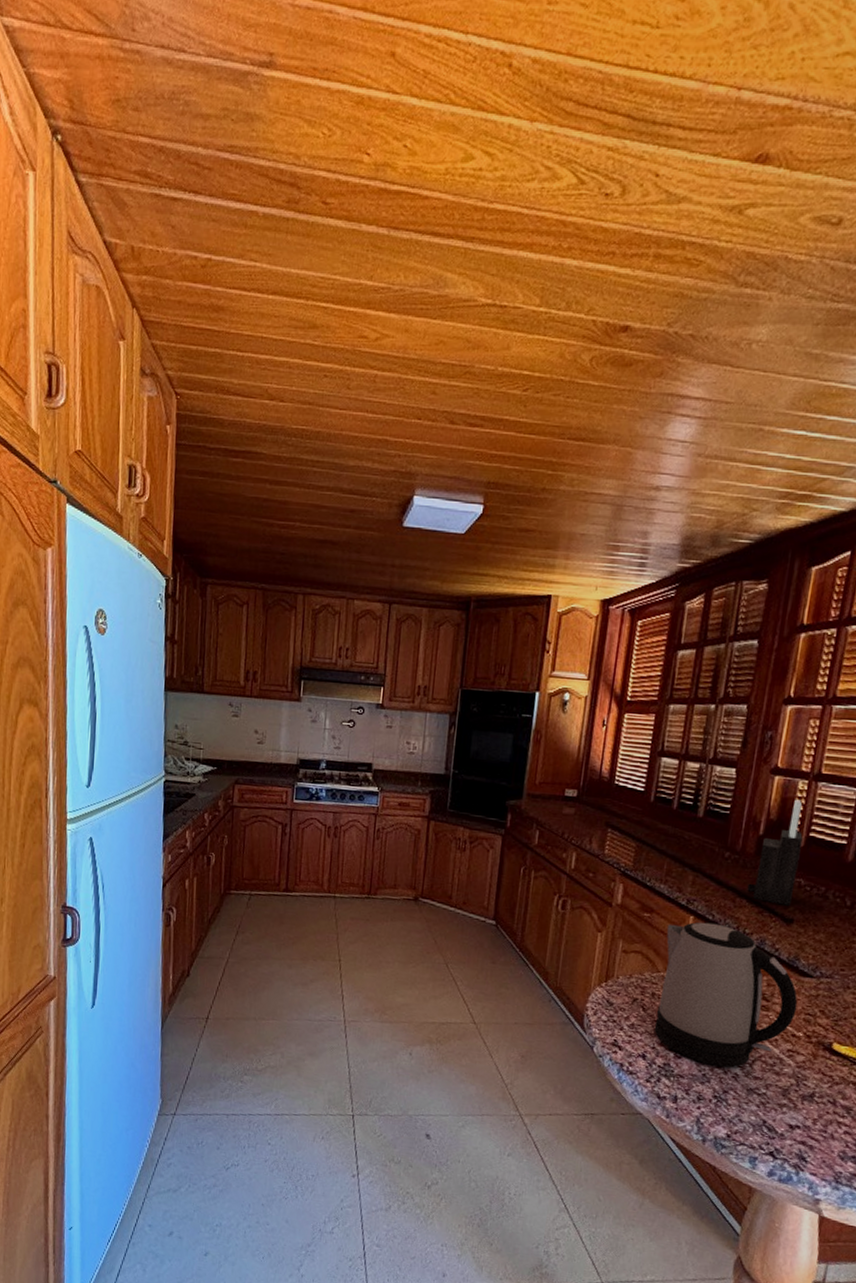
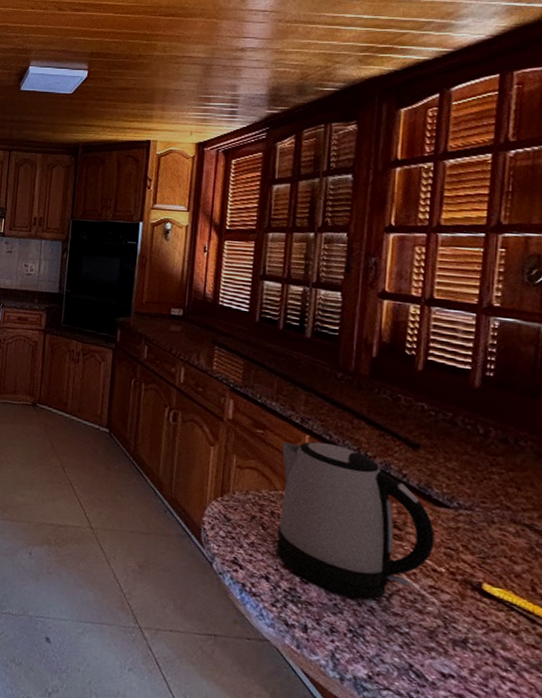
knife block: present [747,799,803,906] -> none [365,323,421,430]

